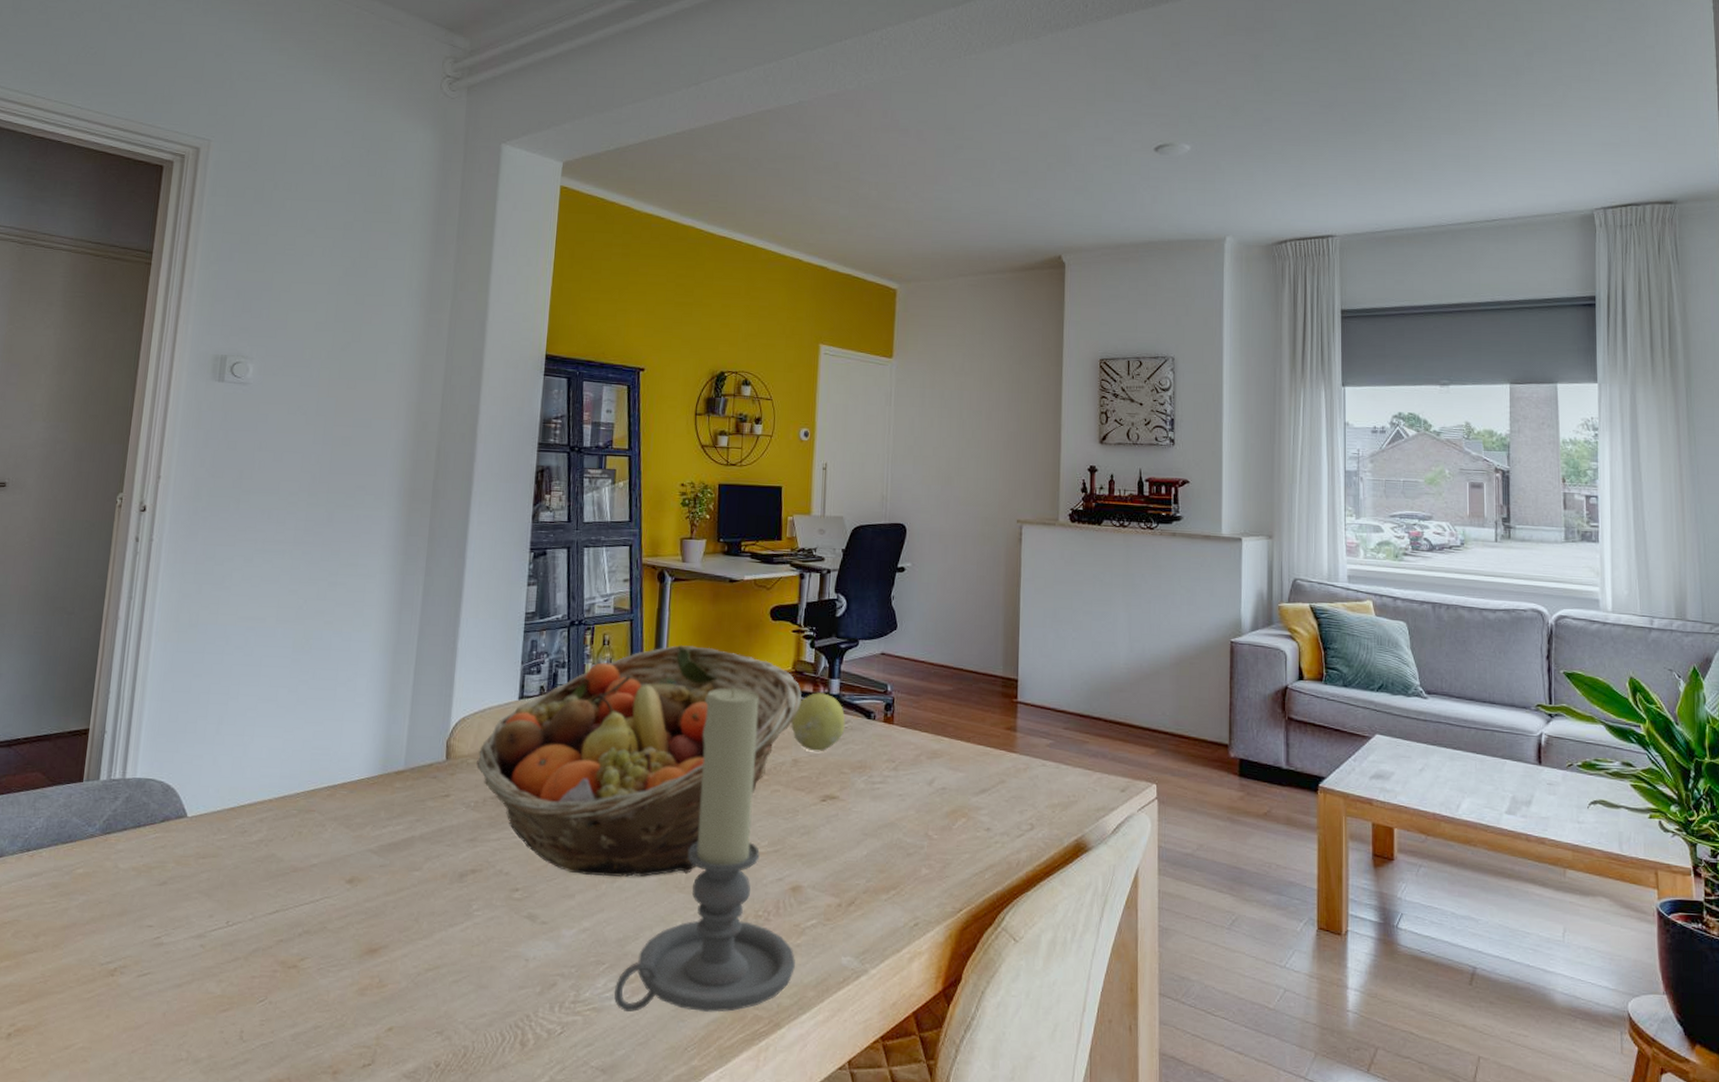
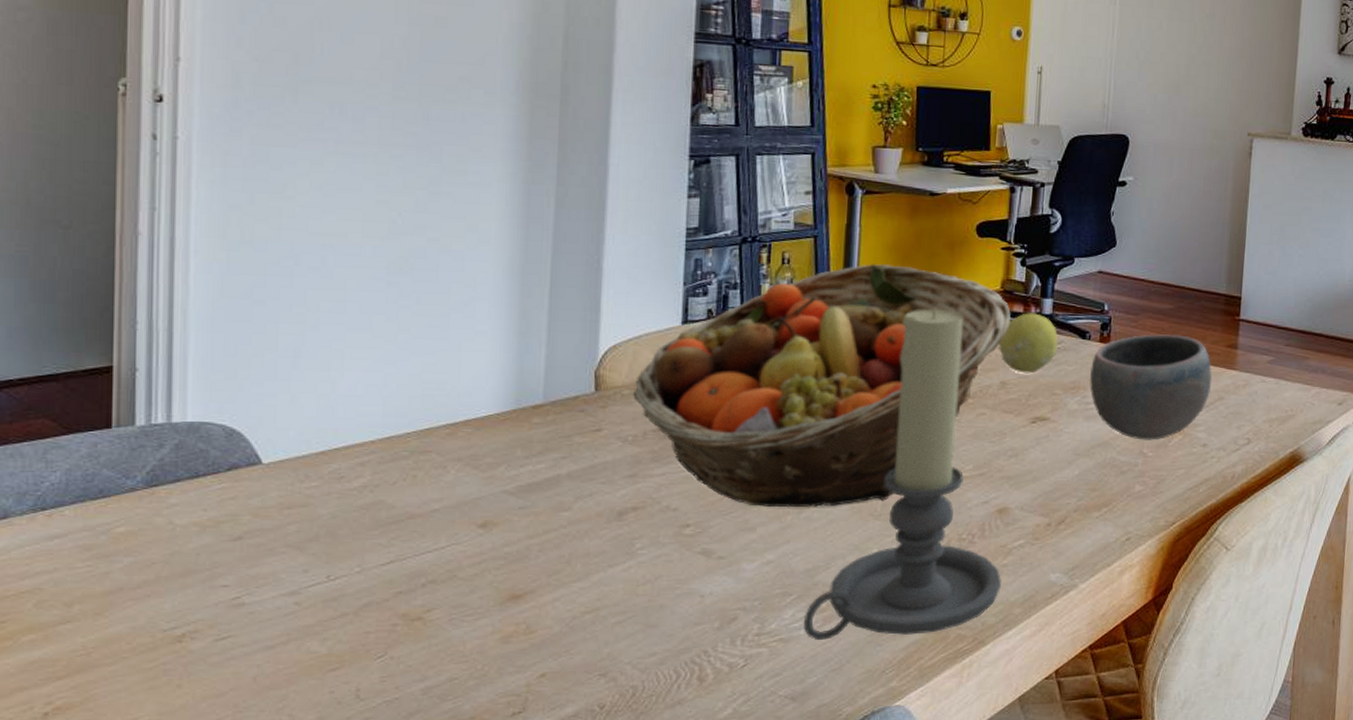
bowl: none [875,715,993,823] -> present [1089,334,1213,440]

